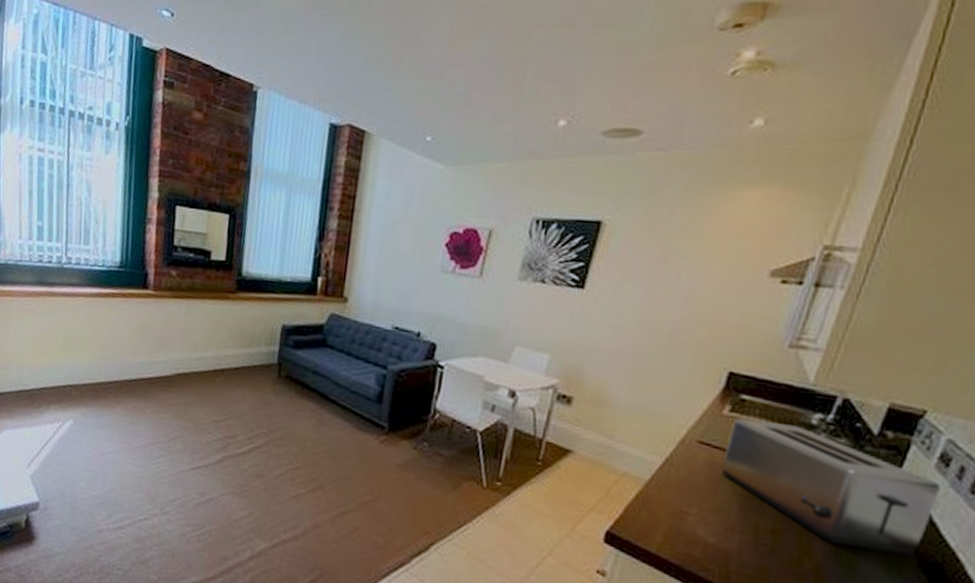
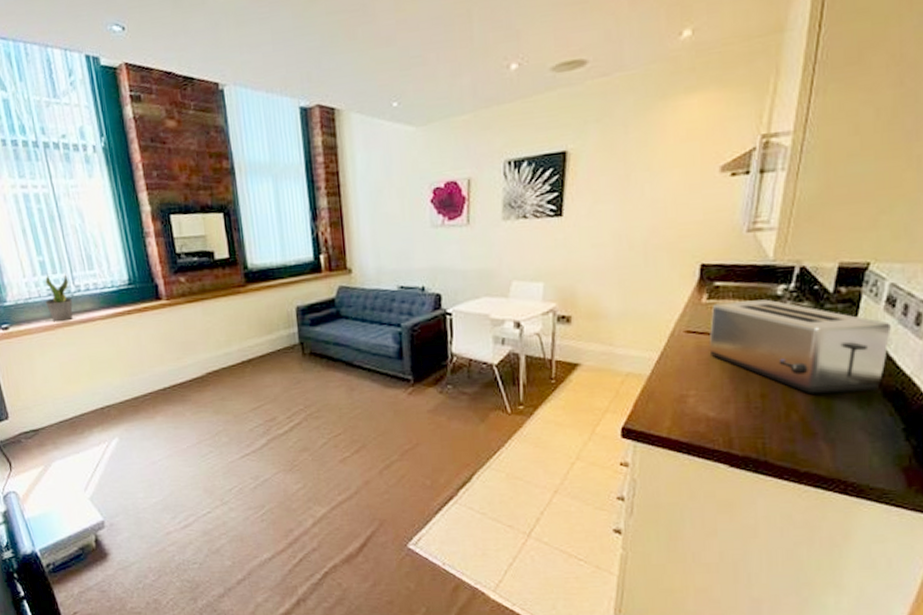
potted plant: none [34,239,62,292] -> present [45,273,73,323]

